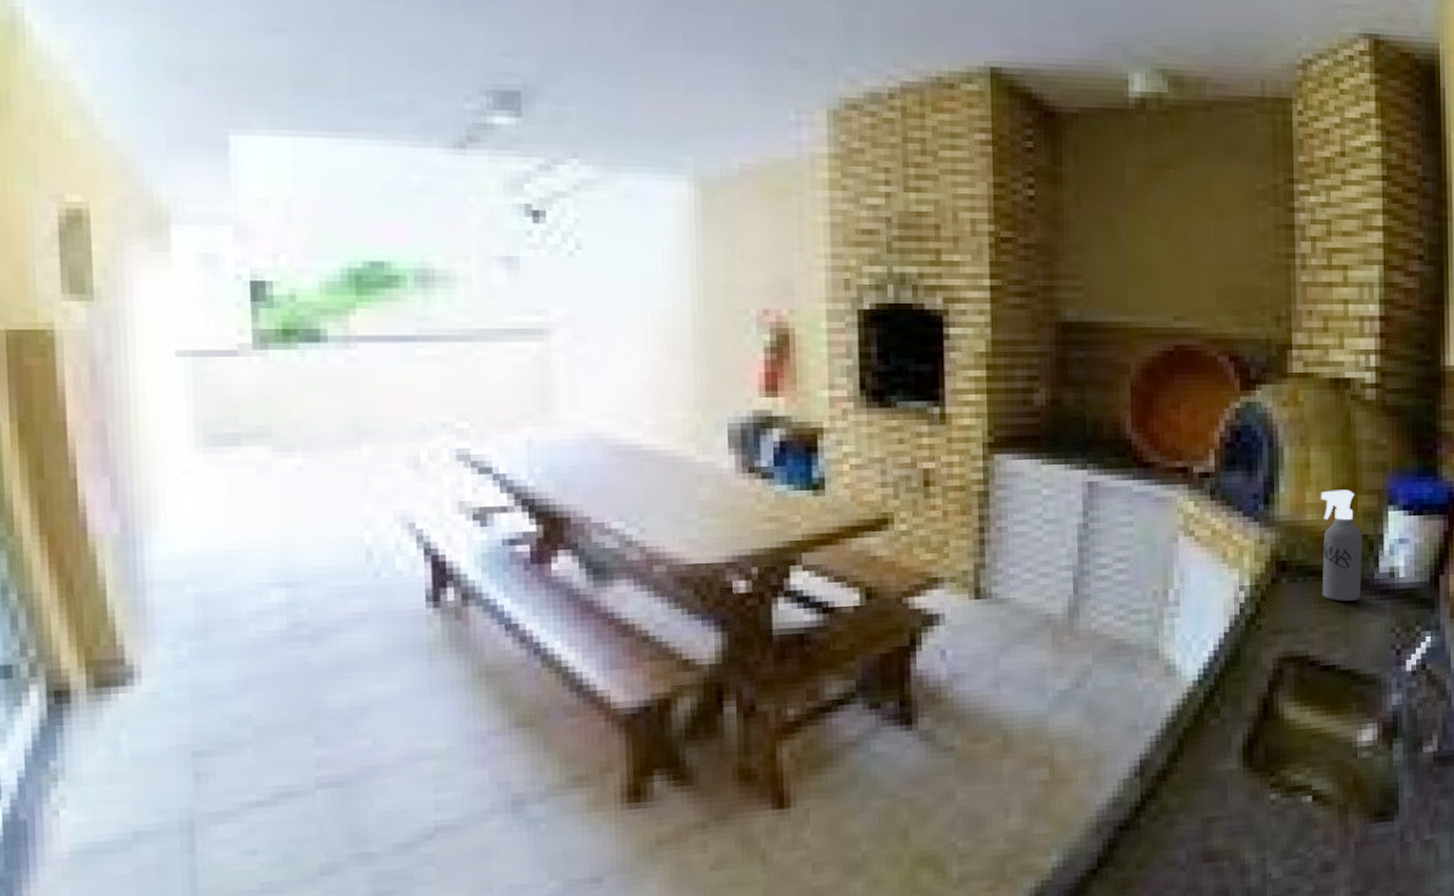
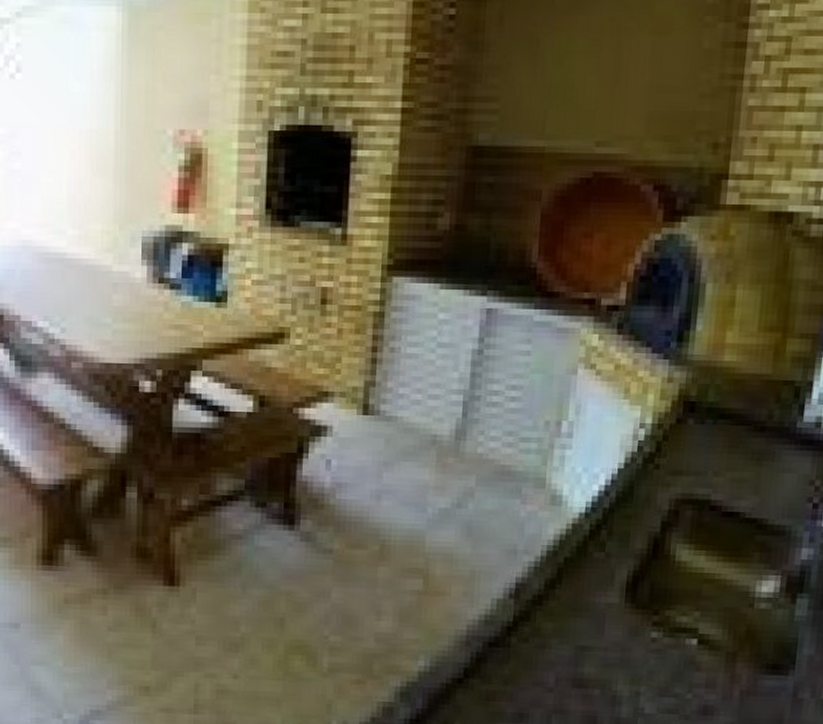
spray bottle: present [1321,489,1363,601] -> none [733,331,789,448]

